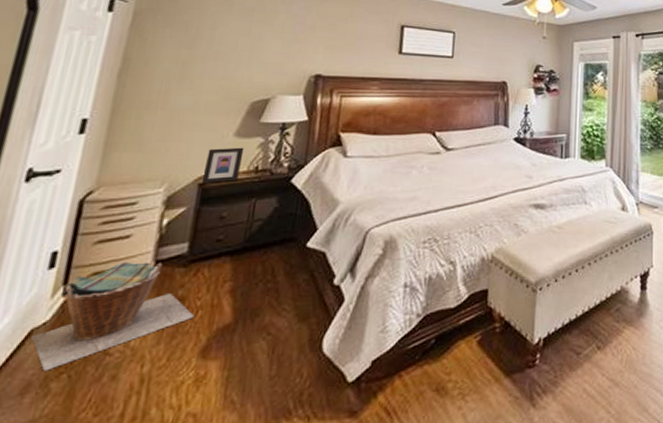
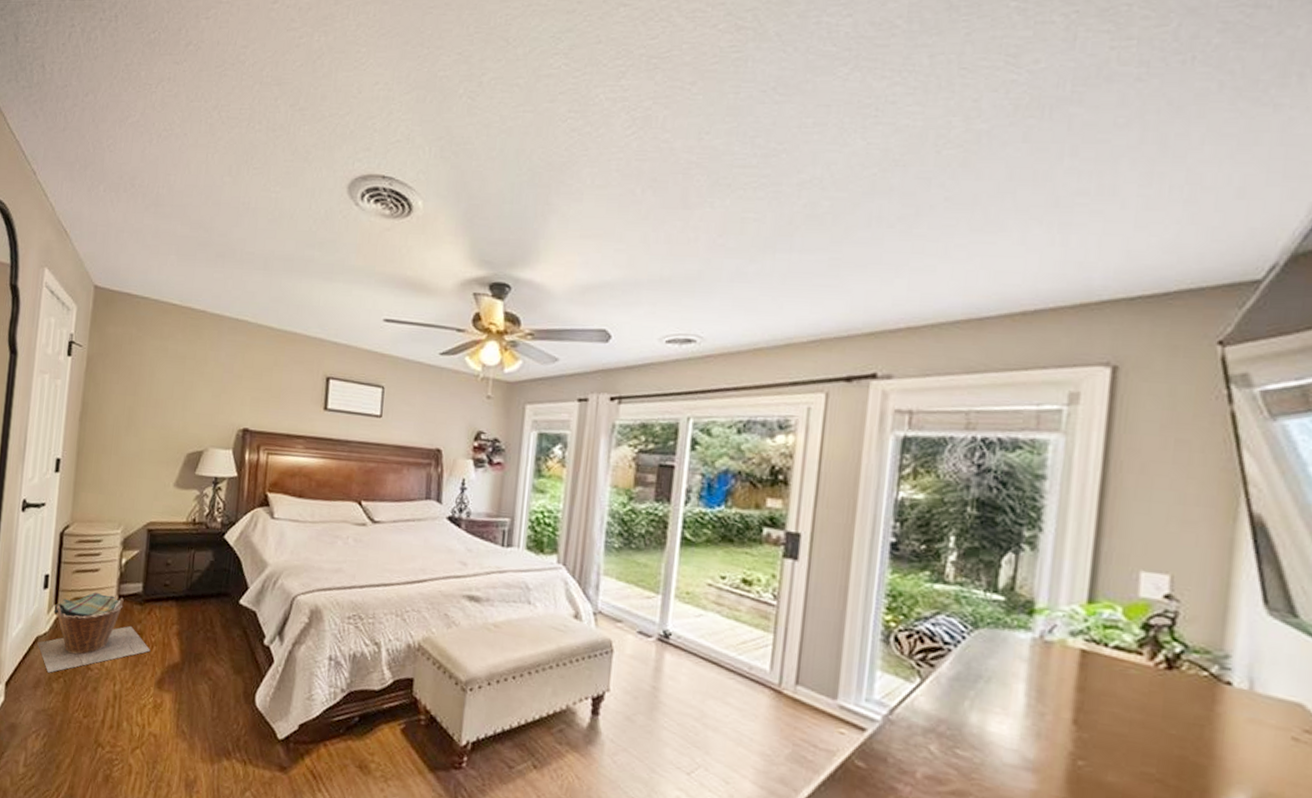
picture frame: present [201,147,245,183] -> none [150,497,183,531]

